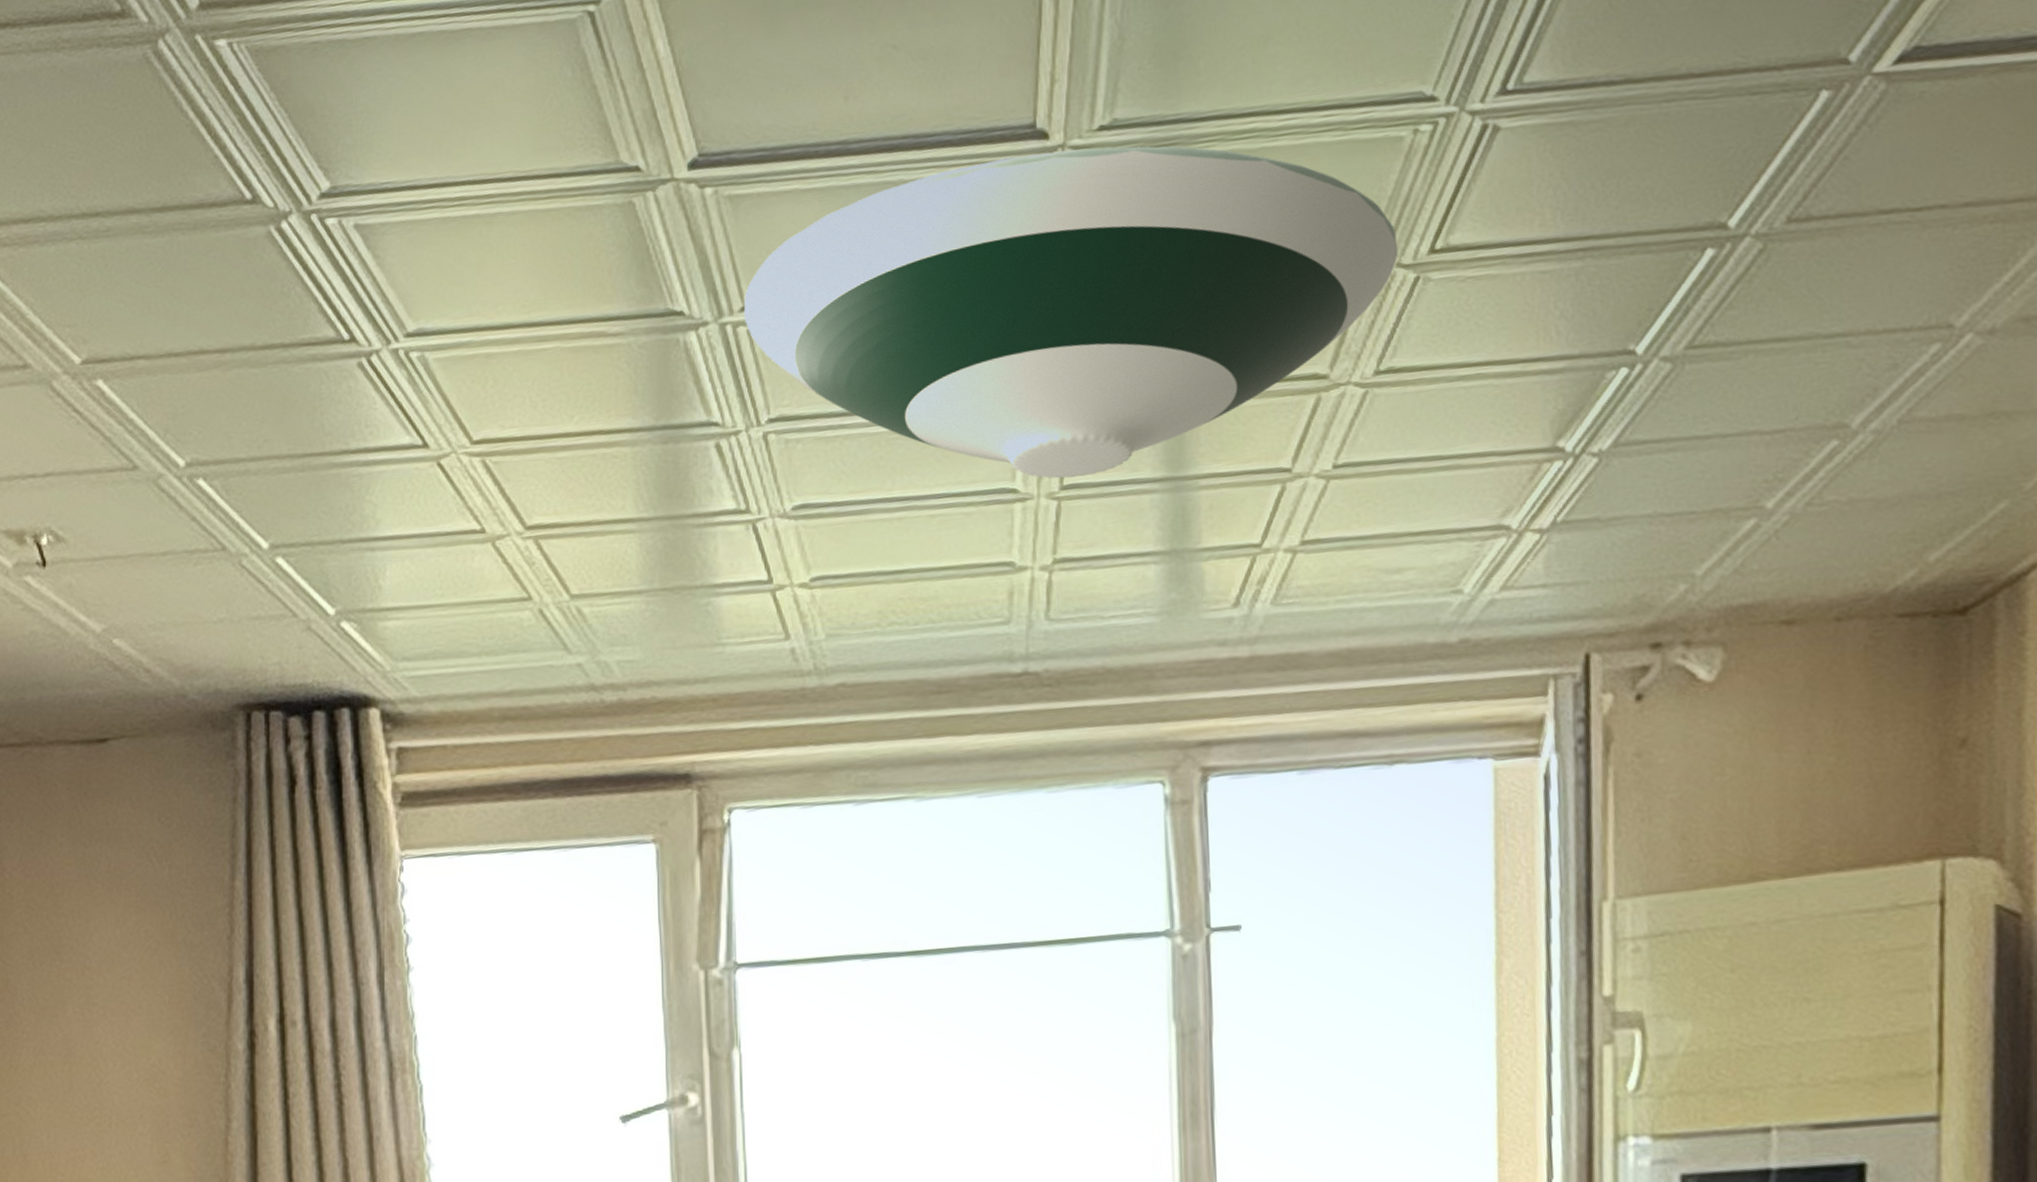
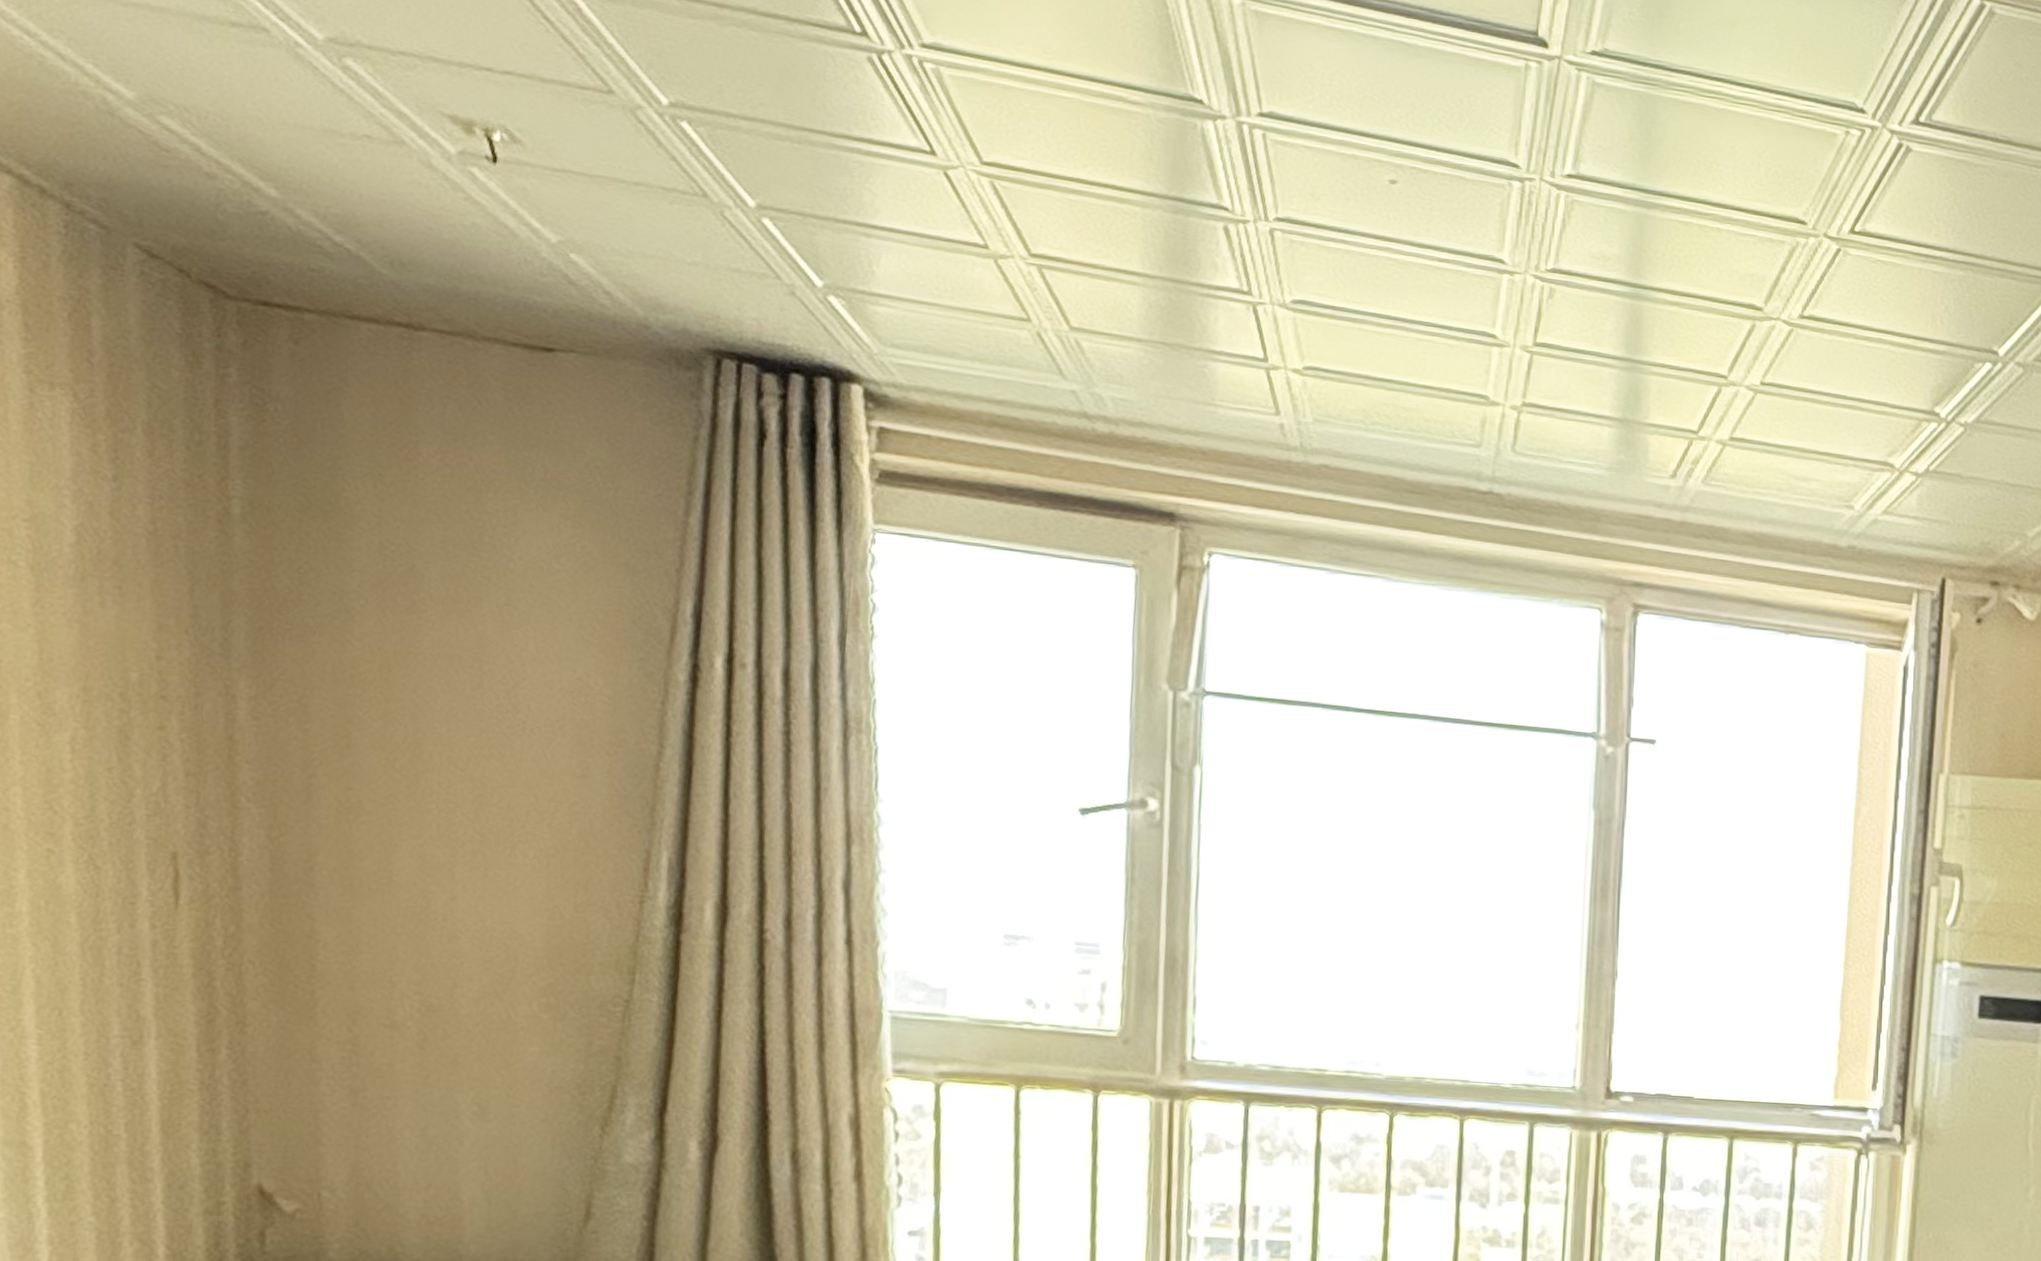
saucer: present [743,146,1398,479] -> none [1260,47,1826,340]

